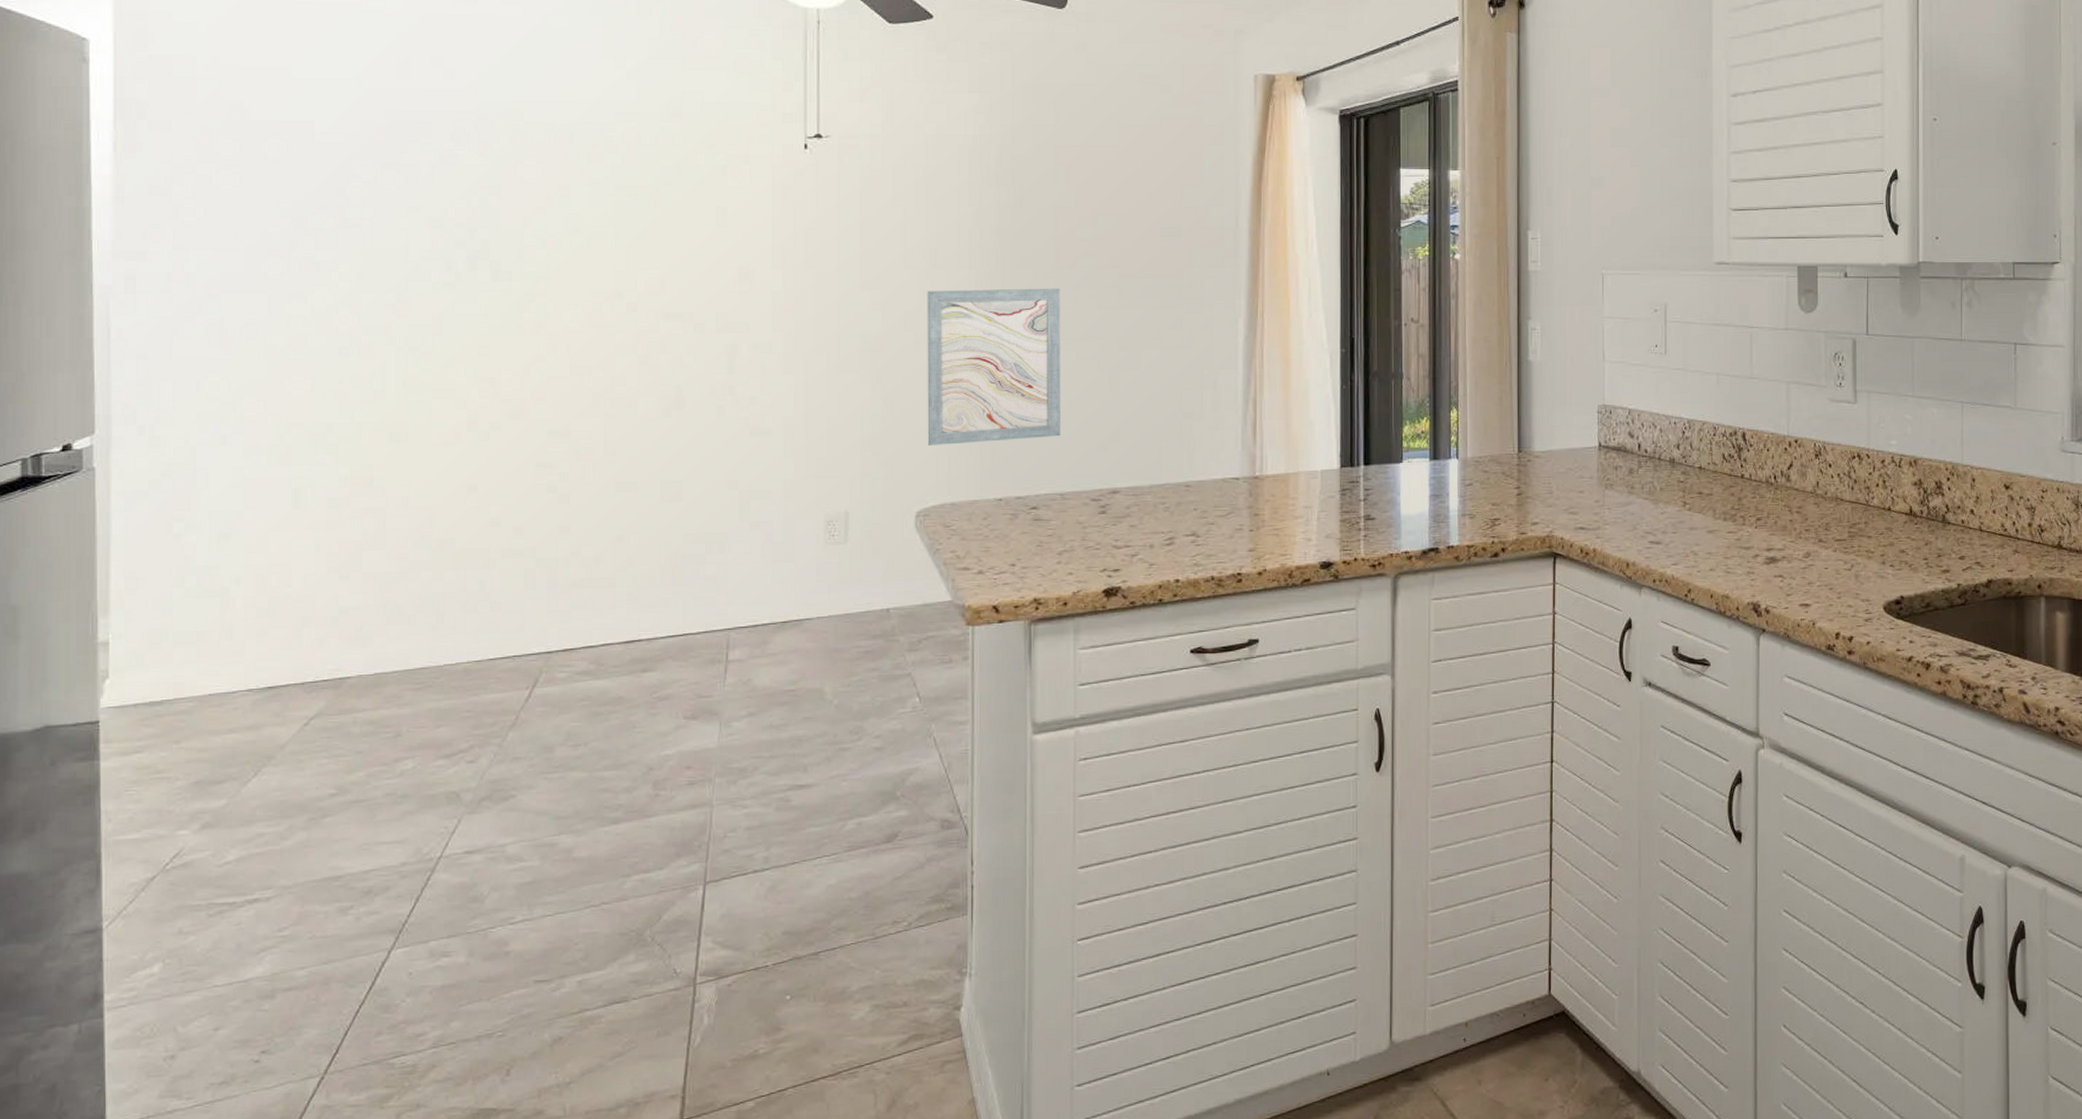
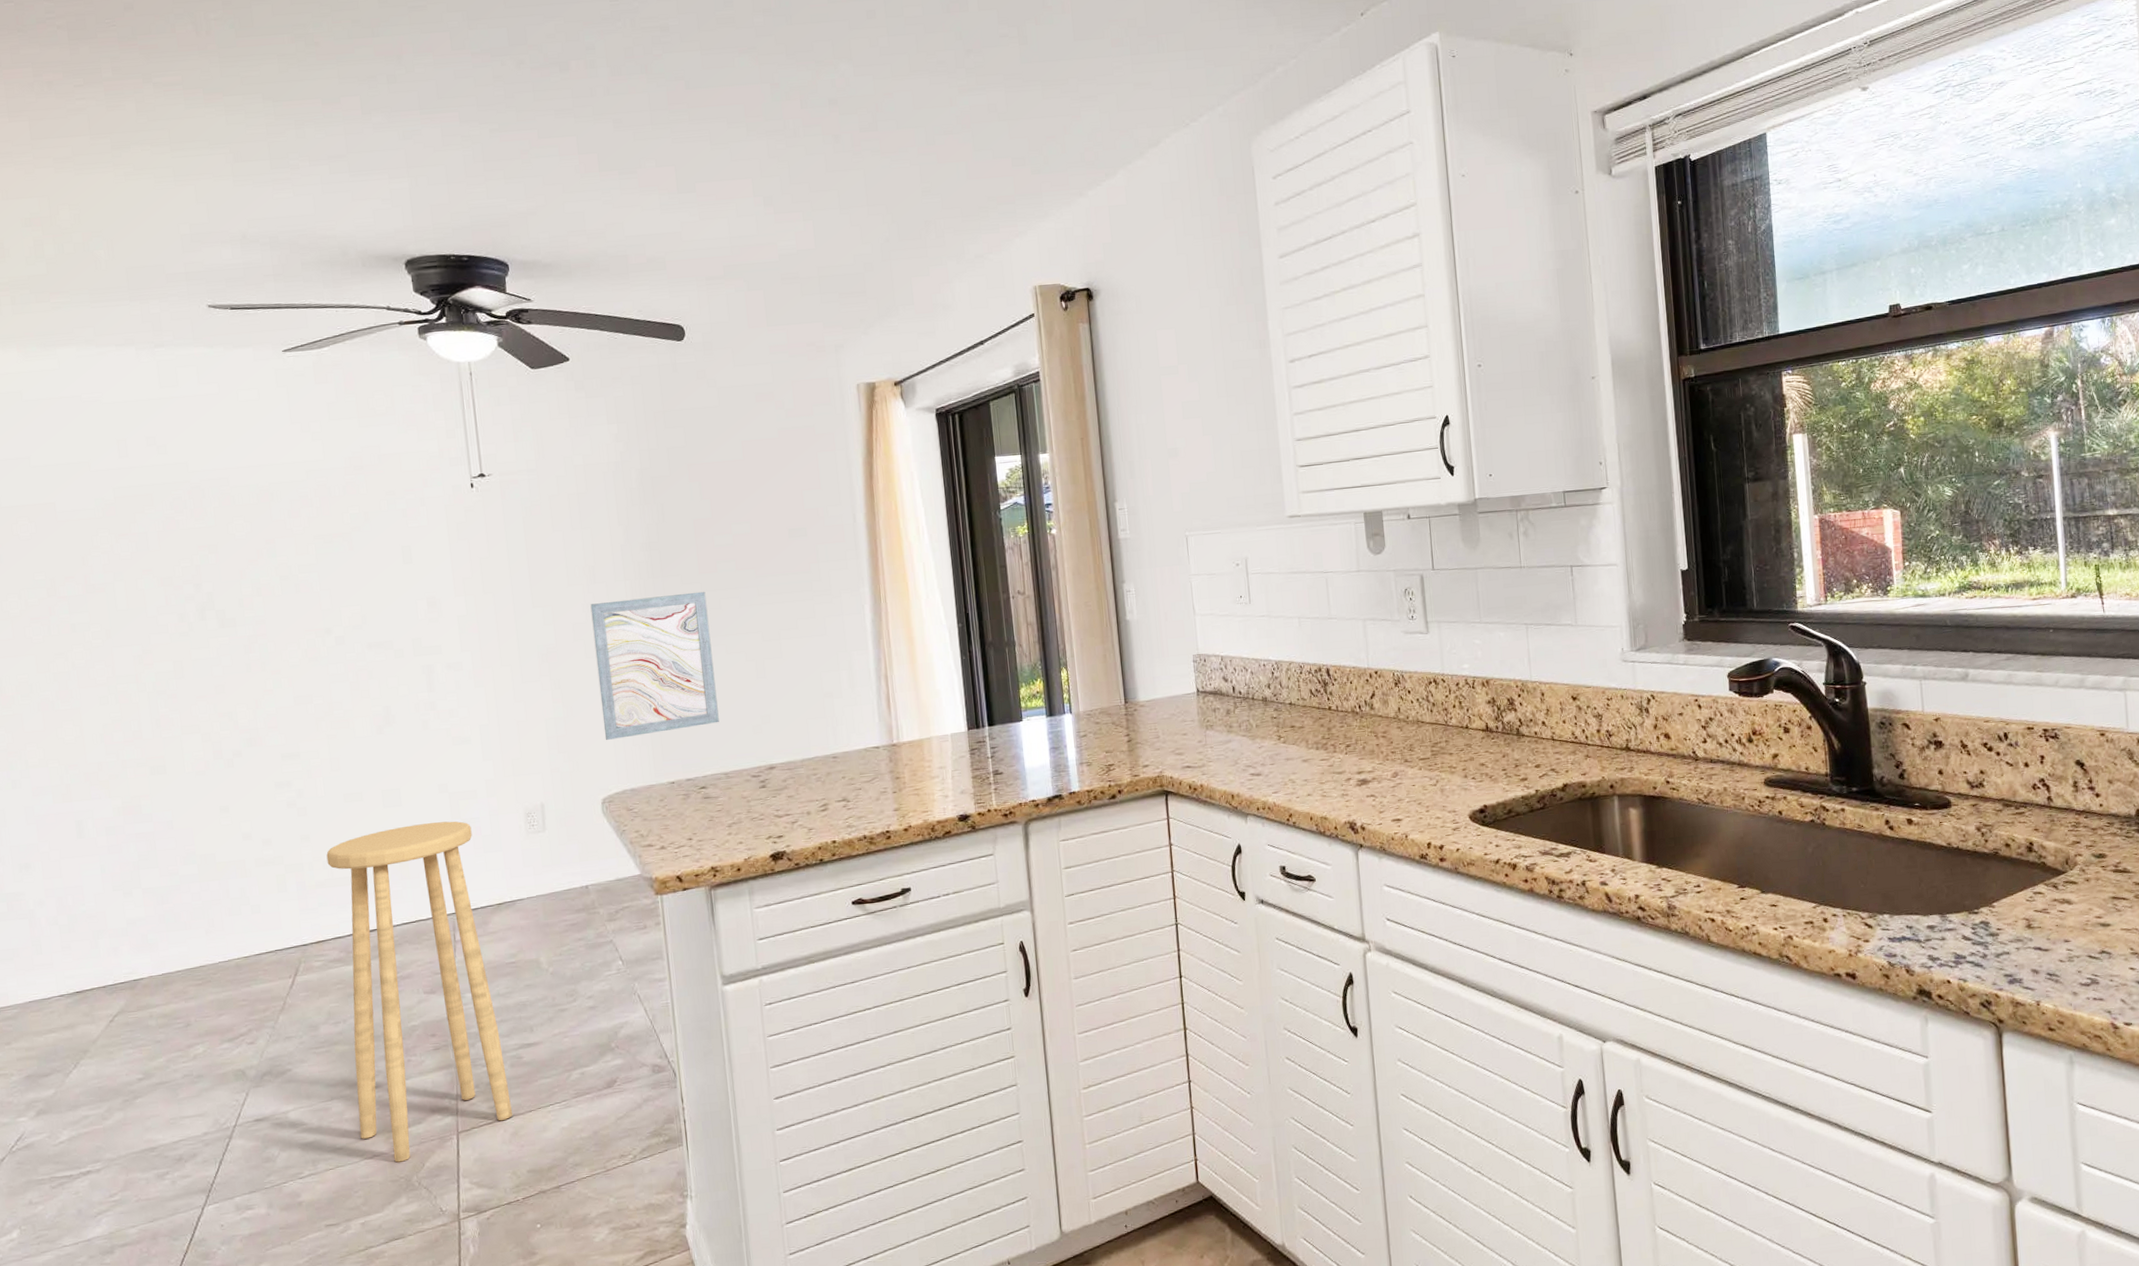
stool: none [587,523,773,913] -> present [326,821,513,1163]

